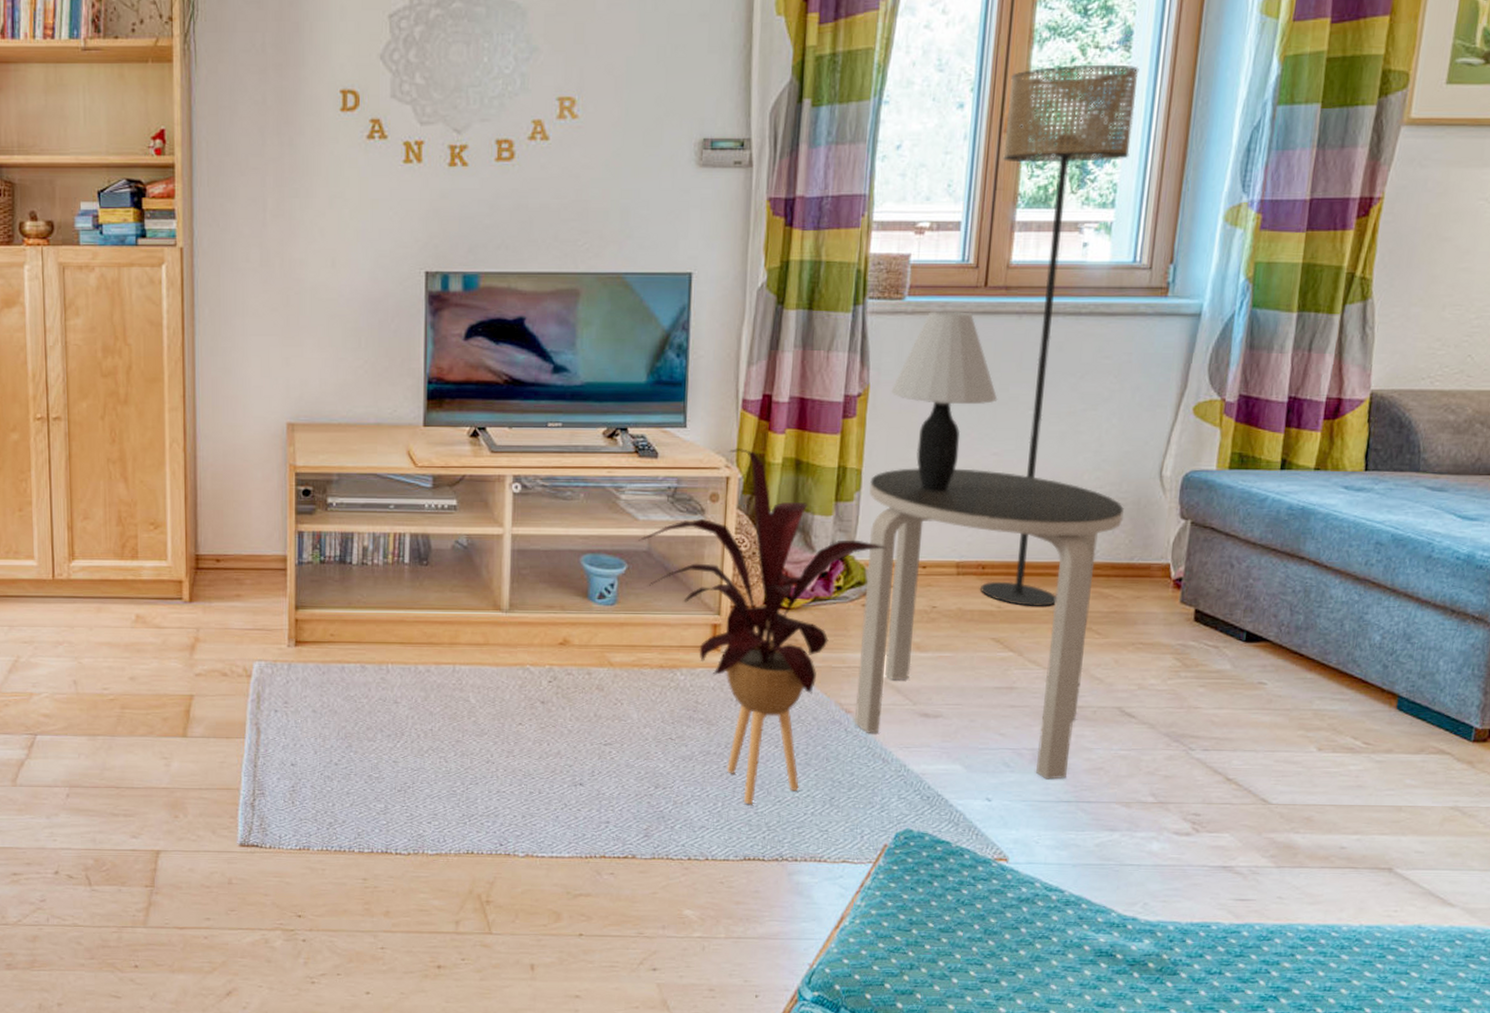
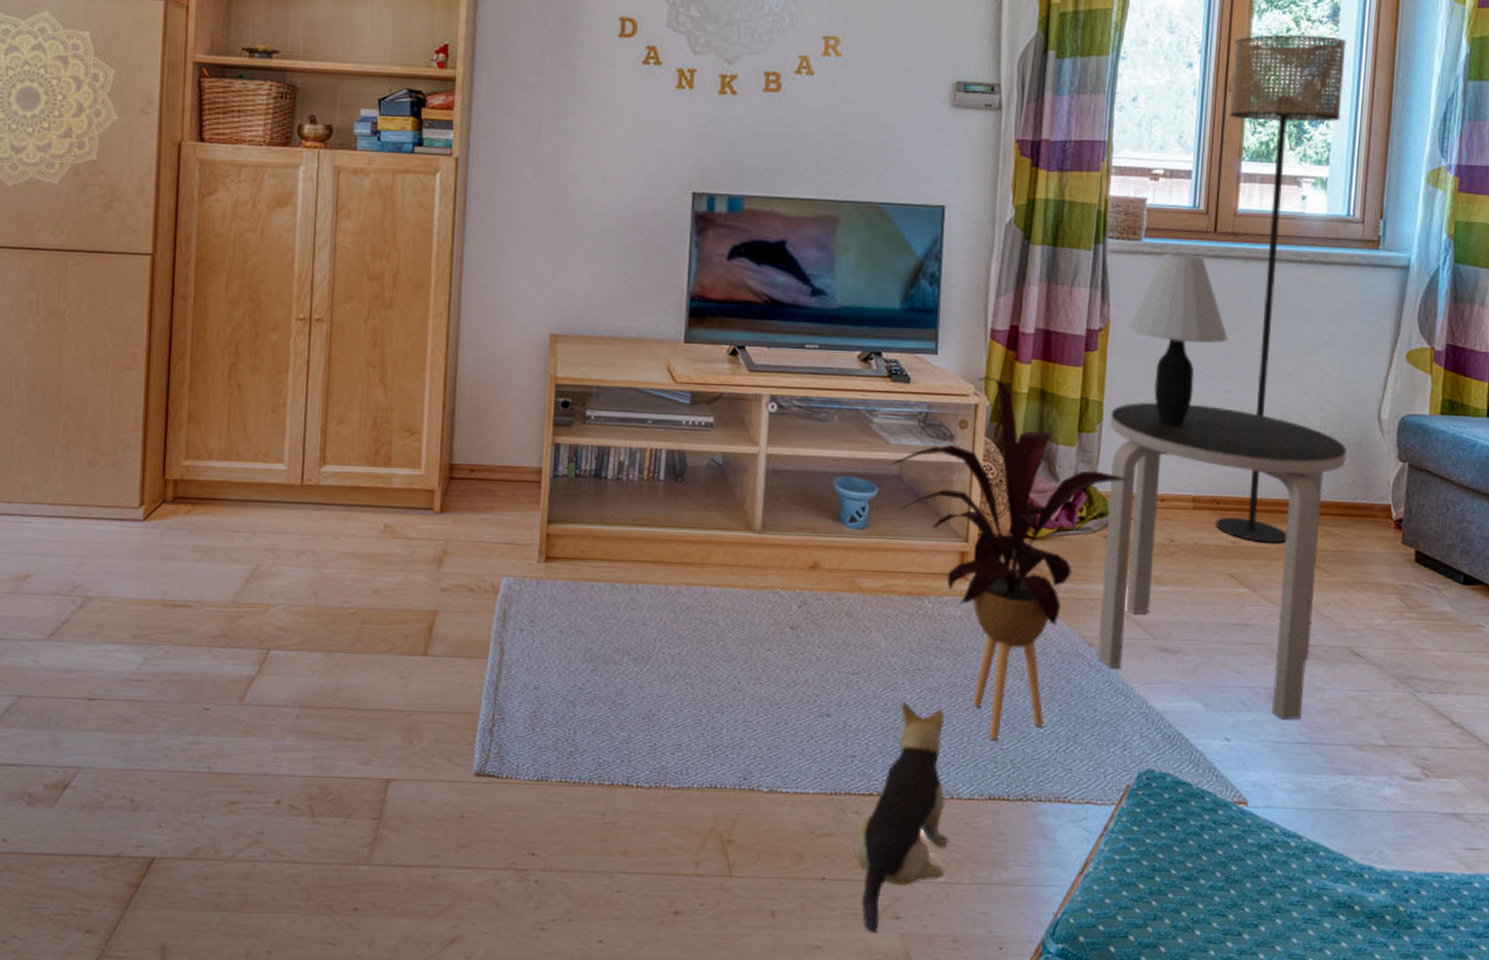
plush toy: none [610,770,704,984] -> present [854,701,949,933]

